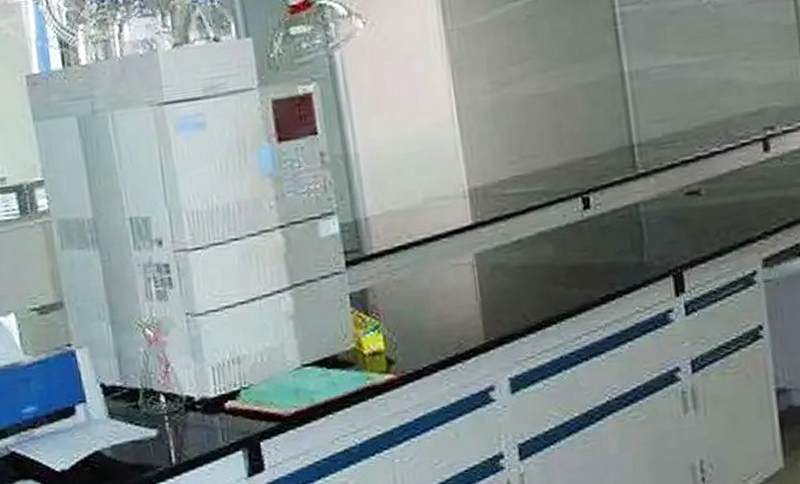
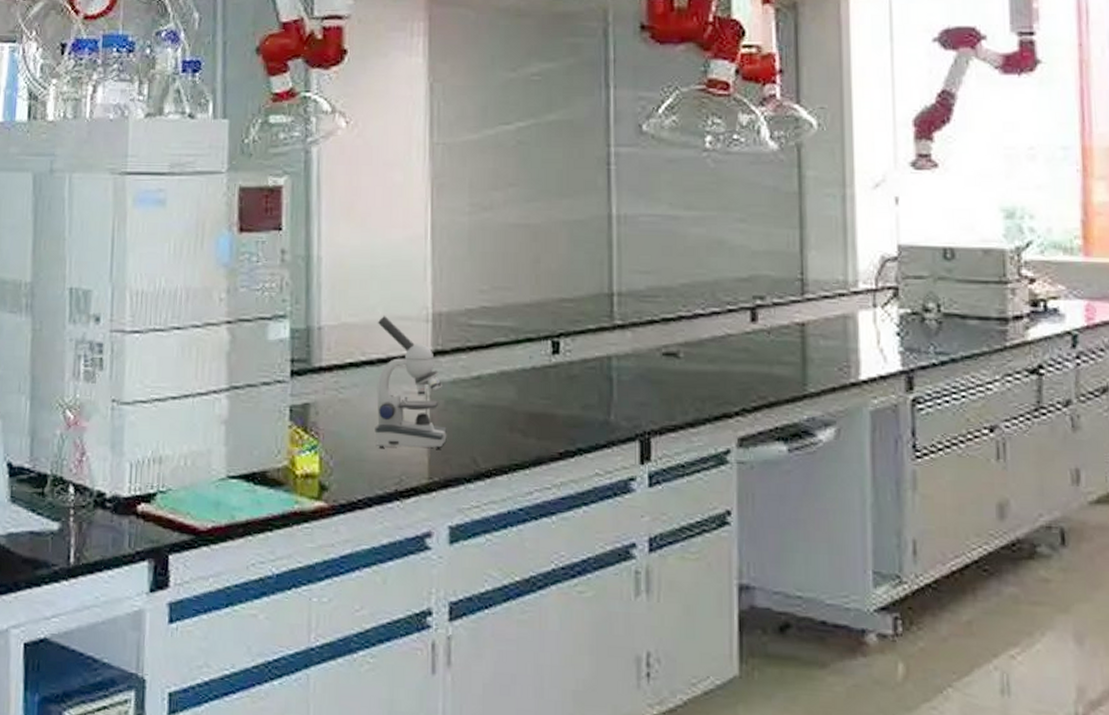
microscope: none [418,199,497,319] -> present [374,316,447,449]

